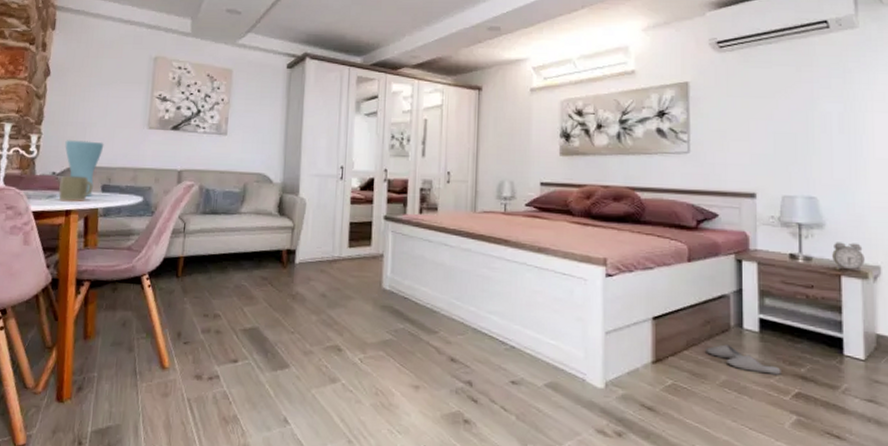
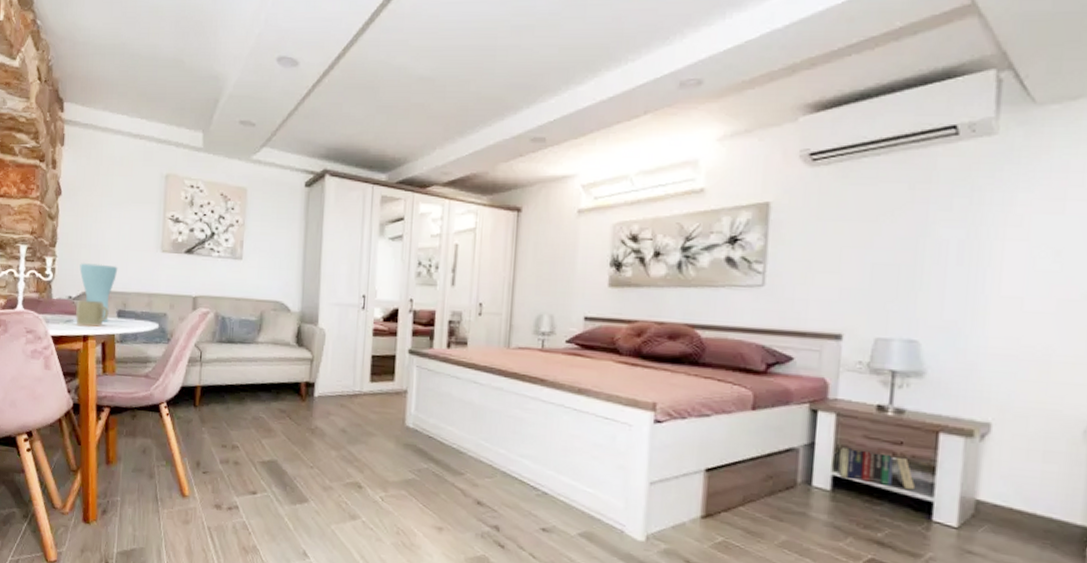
slippers: present [706,344,781,375] -> none [765,502,854,539]
books: none [762,290,828,328] -> present [838,444,916,490]
alarm clock: present [832,242,865,274] -> none [930,393,972,431]

